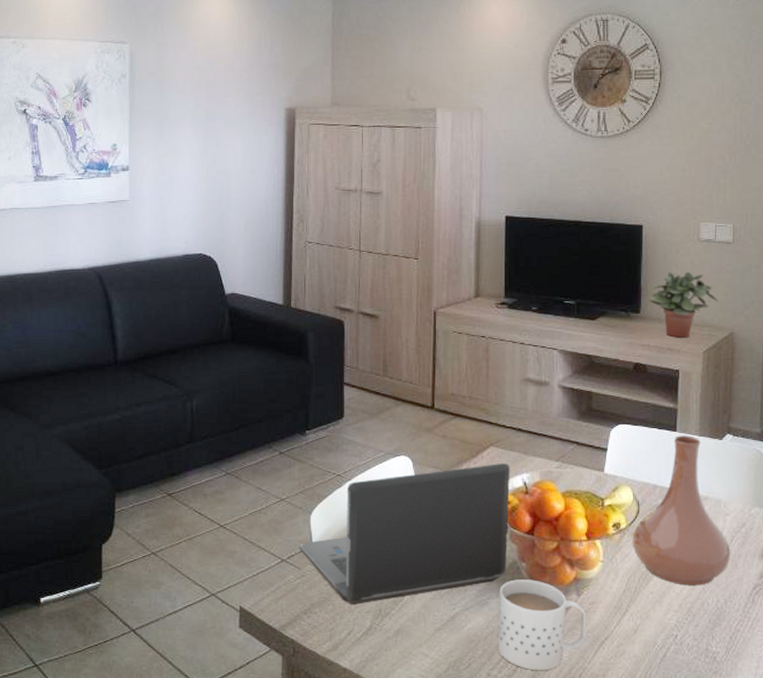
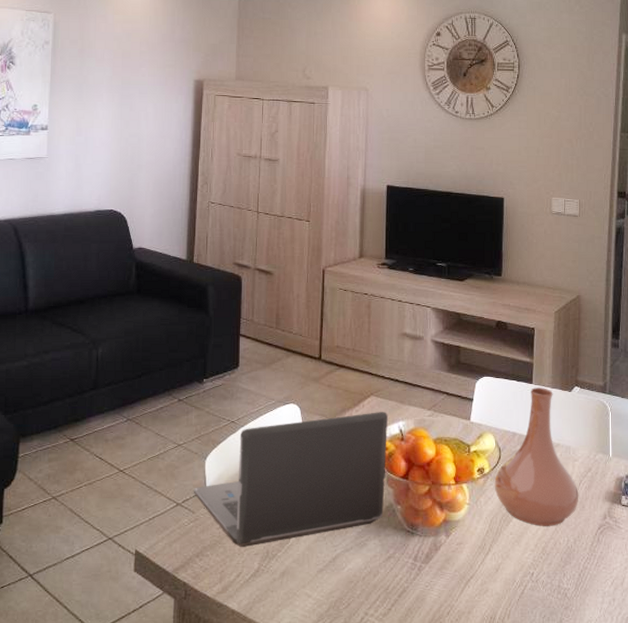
mug: present [497,579,587,671] -> none [374,522,455,610]
potted plant: present [649,271,719,338] -> none [509,240,568,299]

